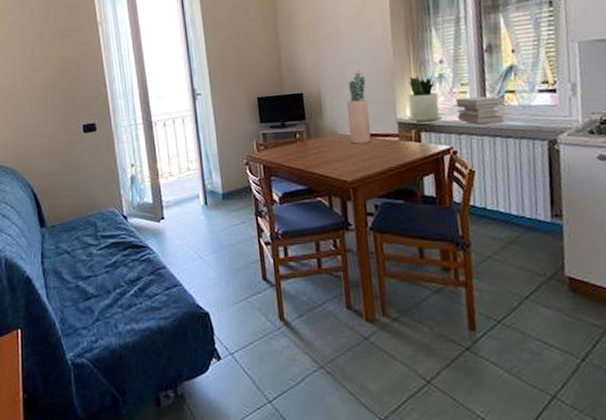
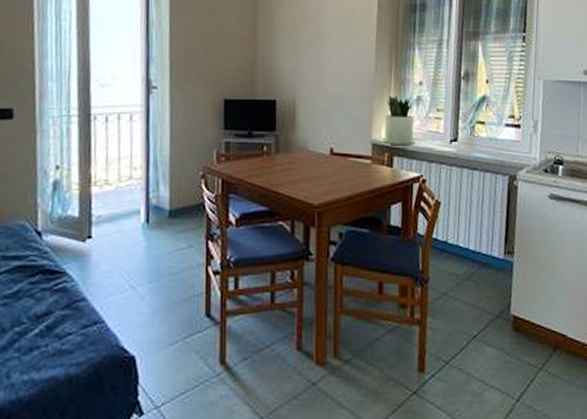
vase: present [347,70,371,145] -> none [321,82,345,165]
books: present [455,96,505,125] -> none [430,124,473,154]

